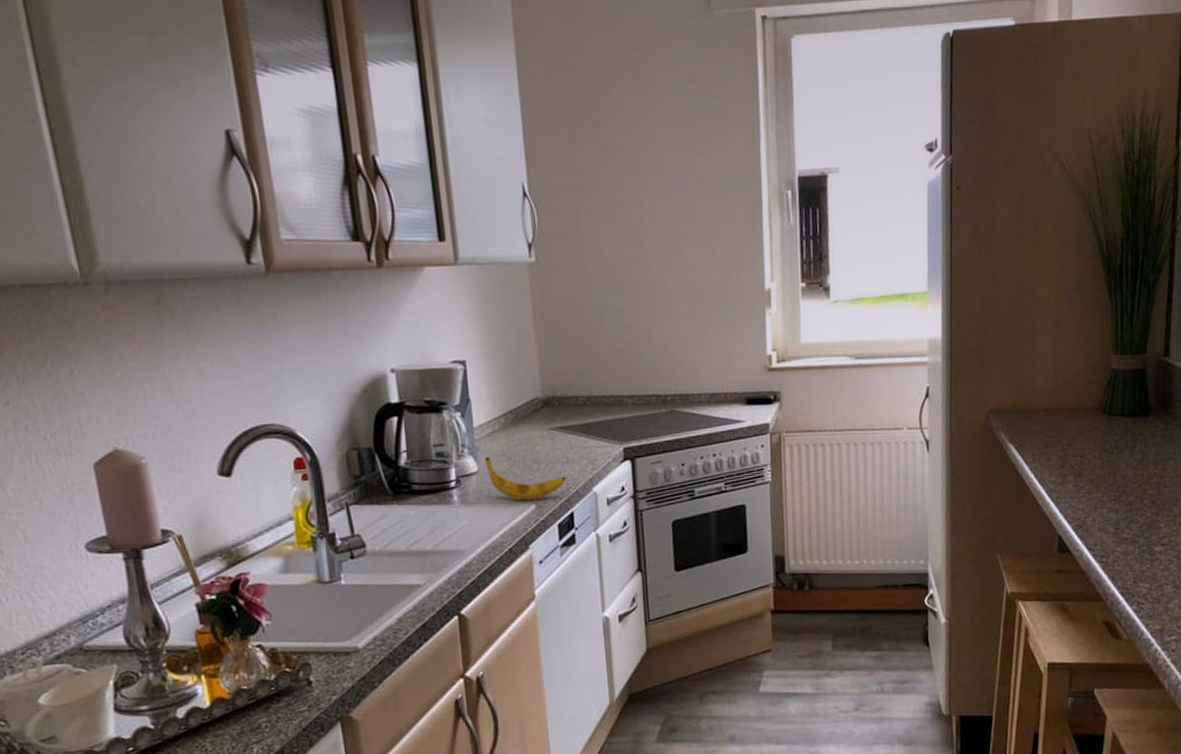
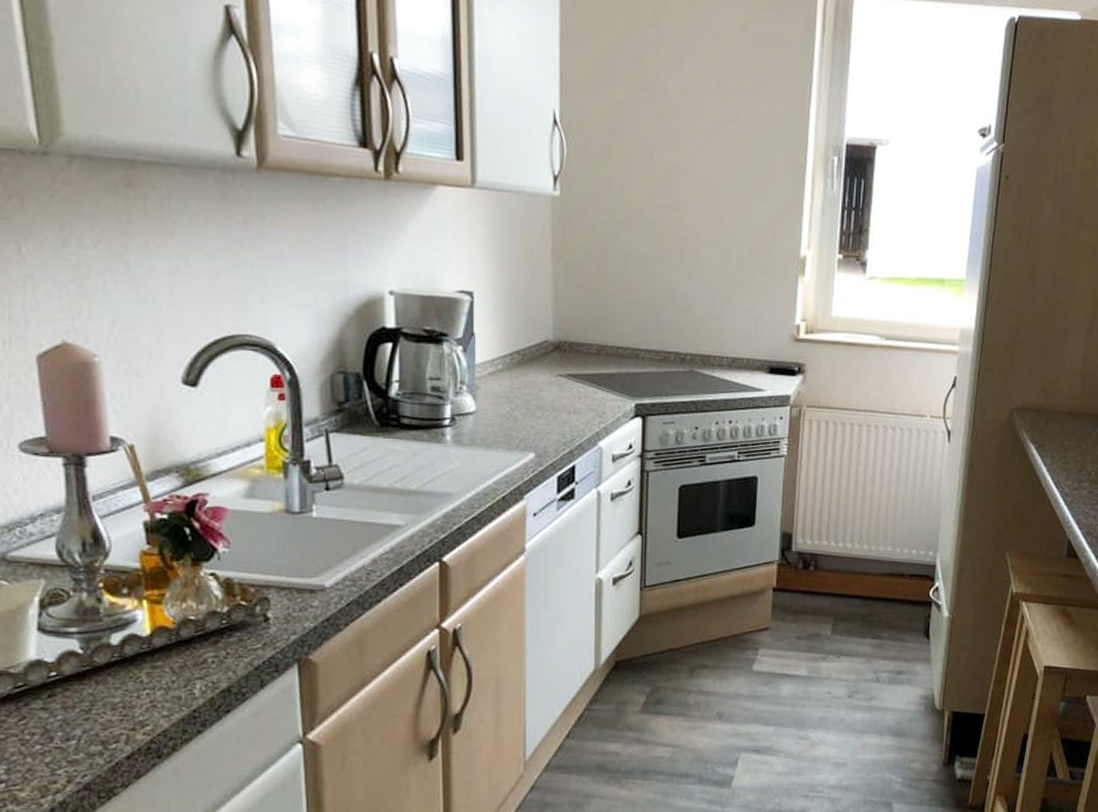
banana: present [484,457,566,501] -> none [484,397,570,448]

